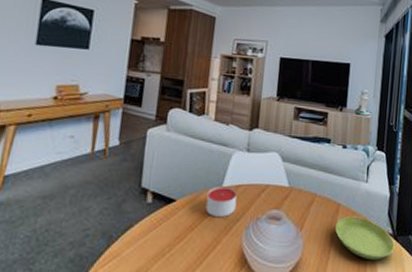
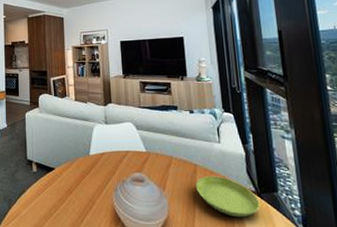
candle: present [205,186,238,217] -> none [78,155,104,181]

